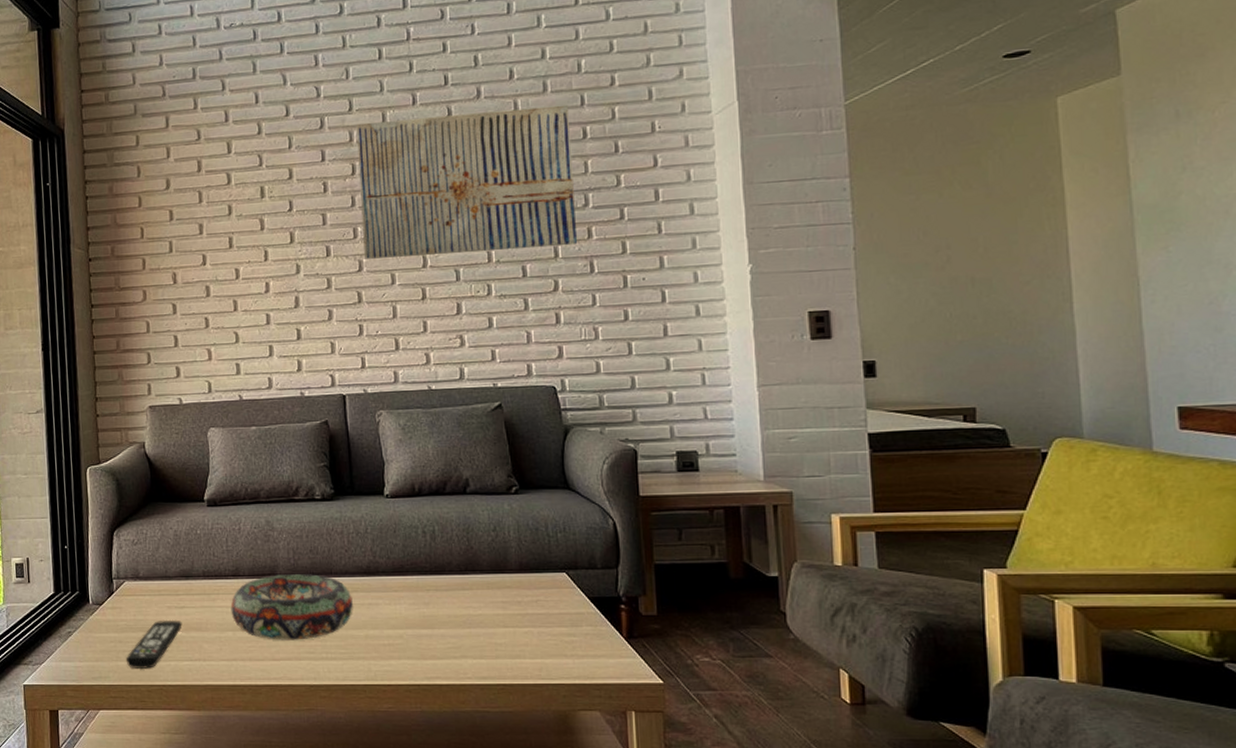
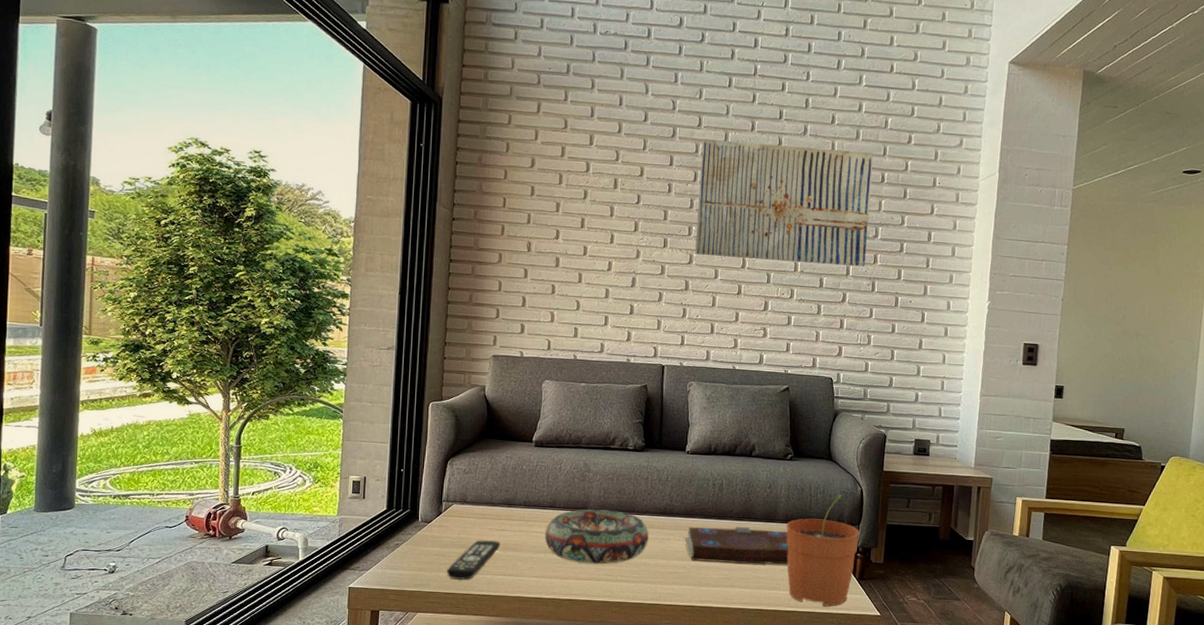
book: none [396,582,531,628] -> present [684,527,789,564]
plant pot: none [521,531,620,676] -> present [786,494,860,607]

